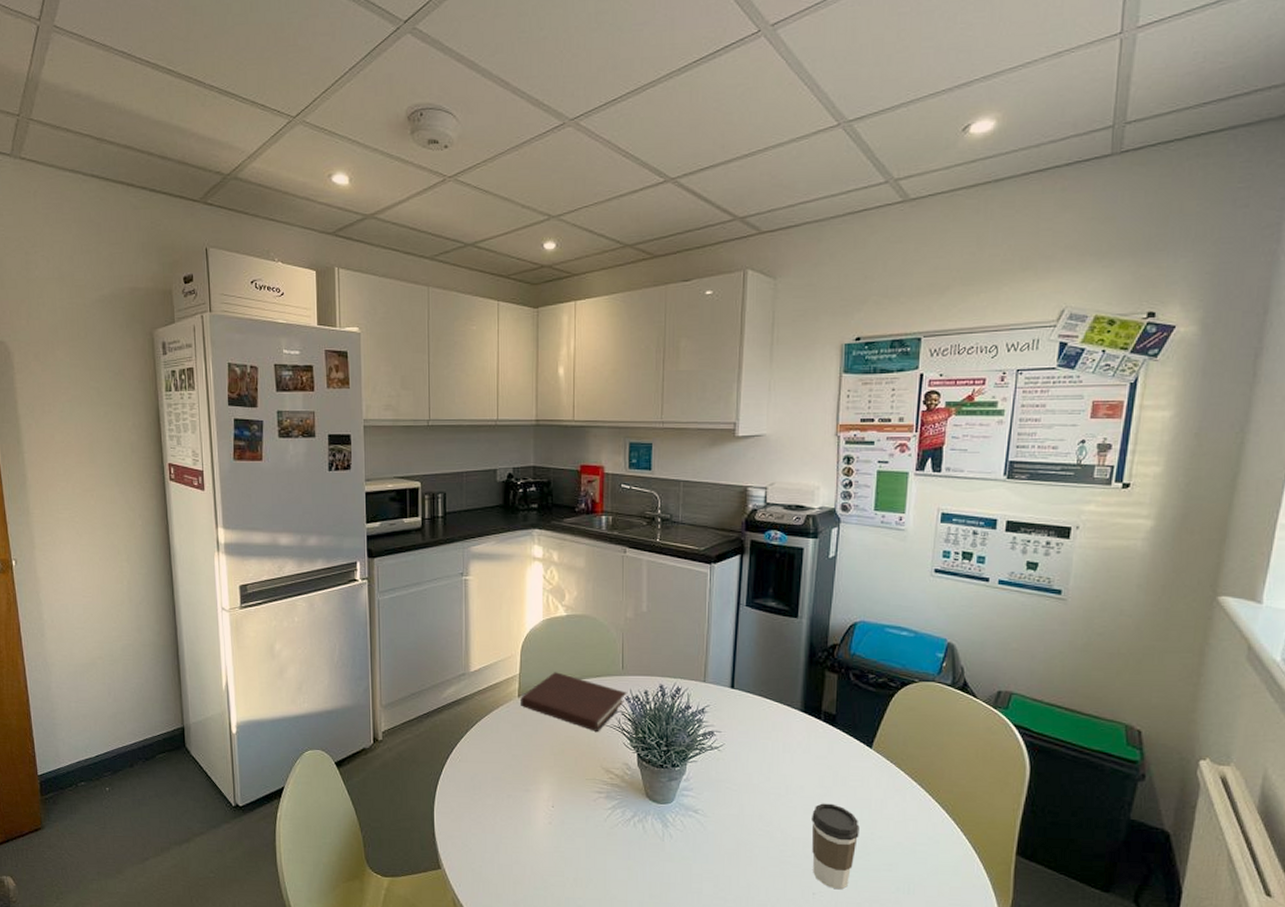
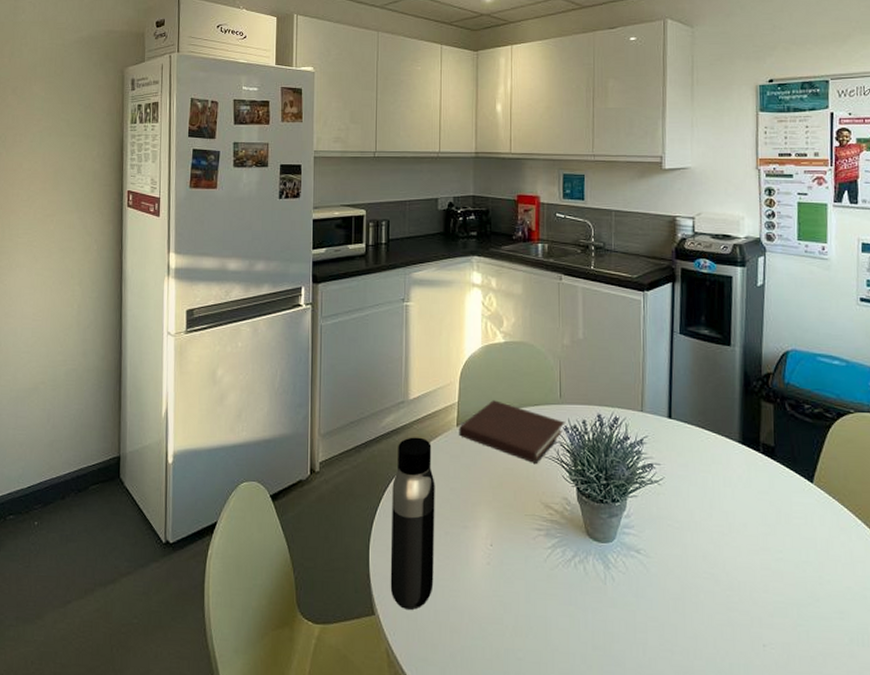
water bottle: none [454,707,498,864] -> present [390,437,435,610]
coffee cup: present [812,803,860,889] -> none [757,543,807,640]

